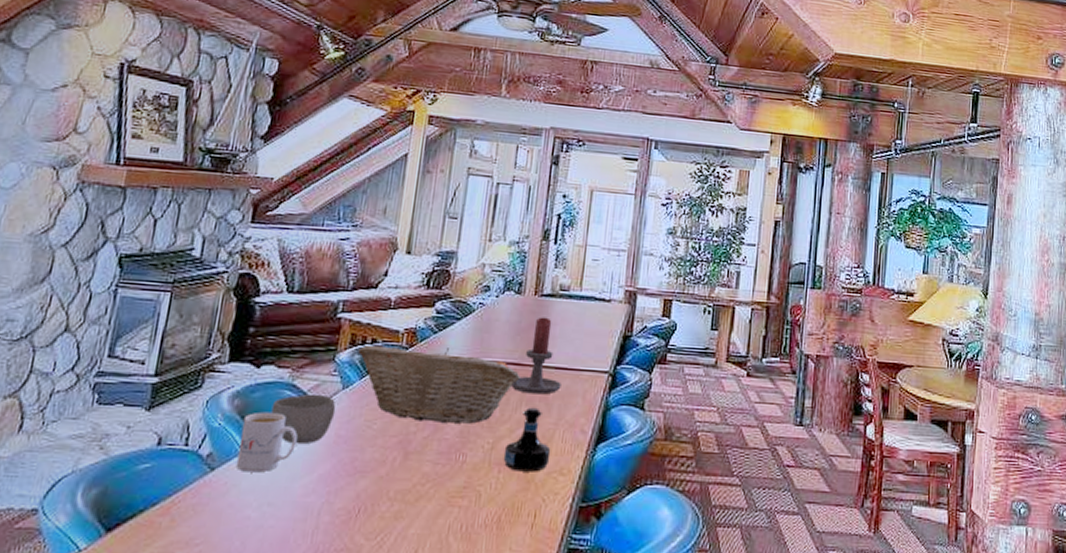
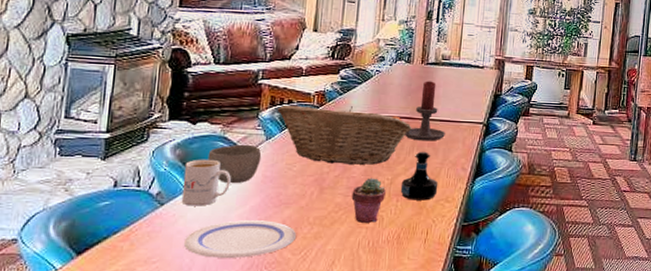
plate: none [234,492,373,542] -> present [183,220,297,258]
potted succulent: none [442,440,486,500] -> present [351,178,386,223]

